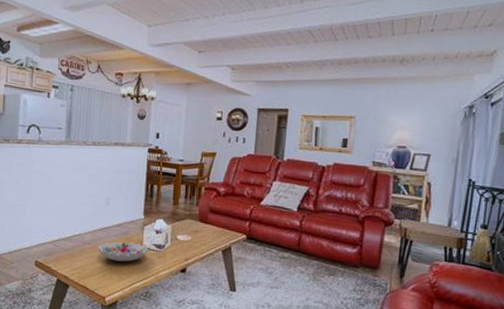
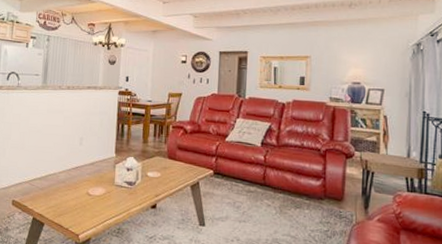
decorative bowl: present [97,241,148,262] -> none [71,179,120,199]

